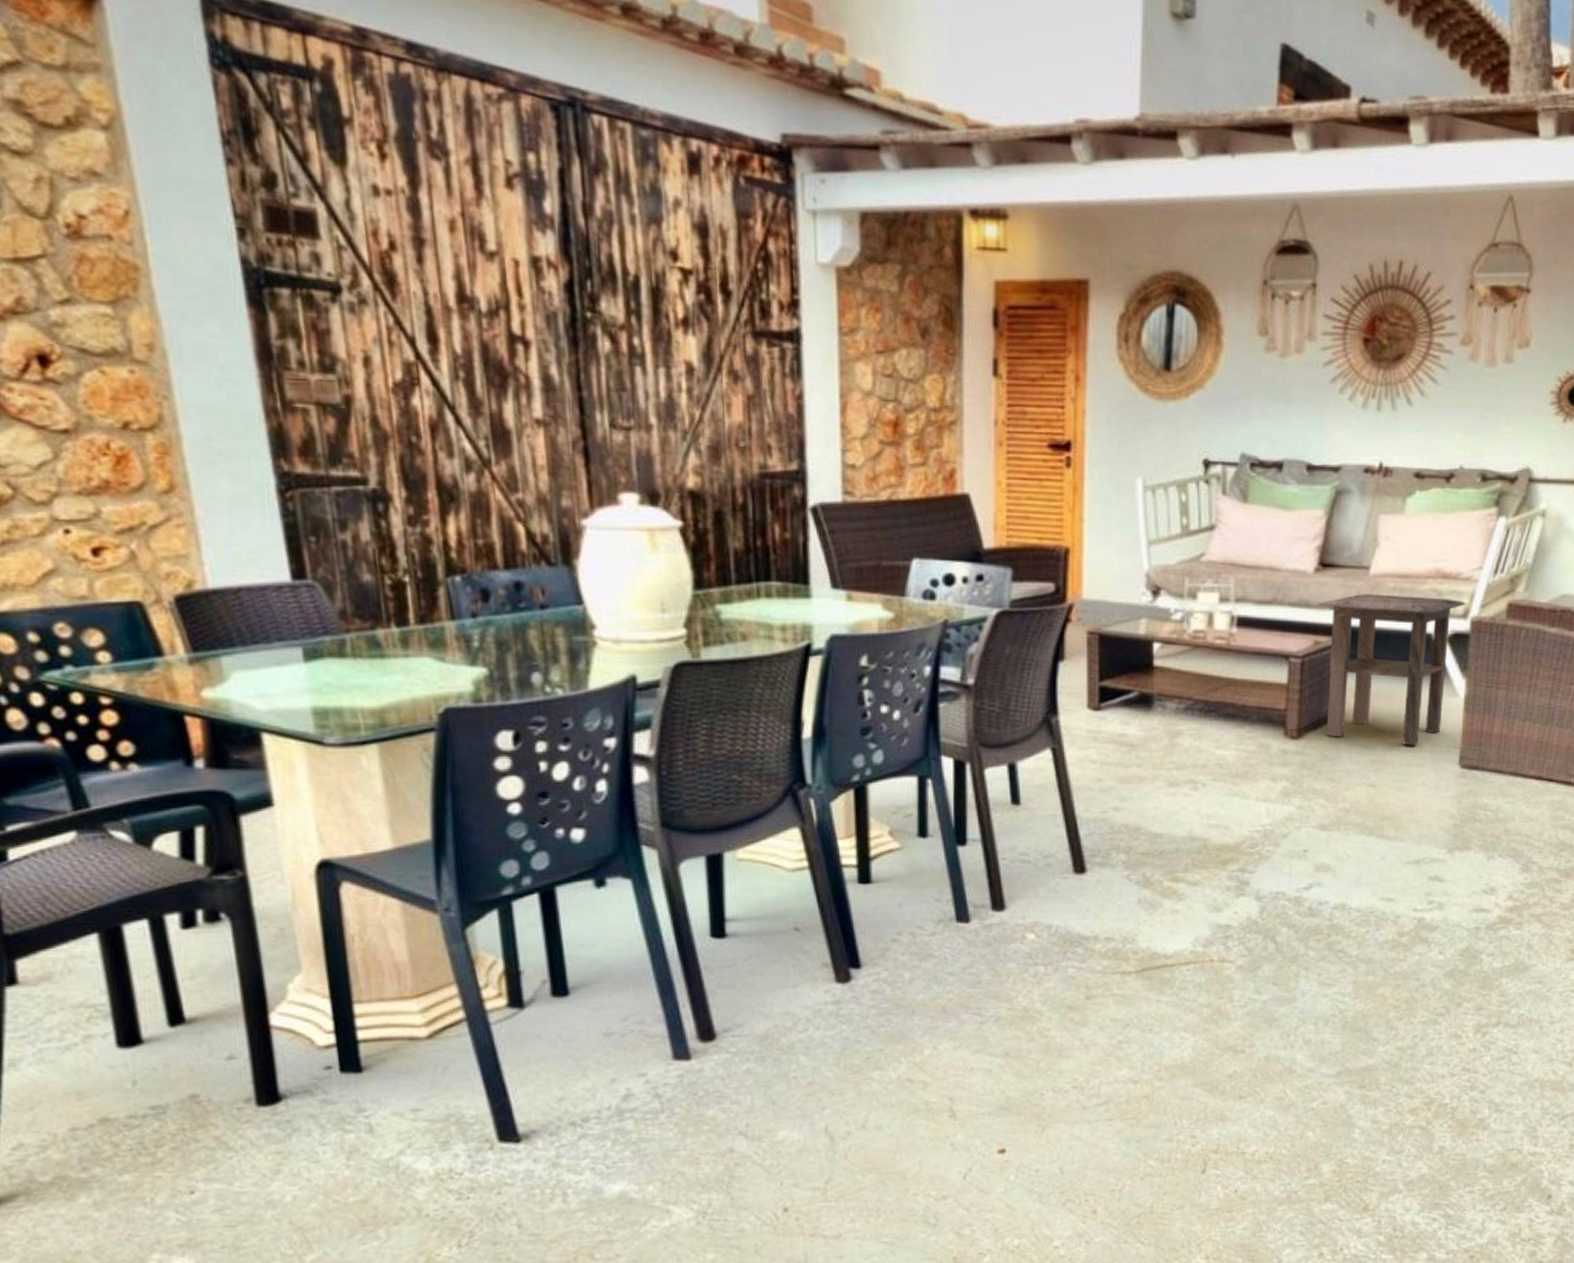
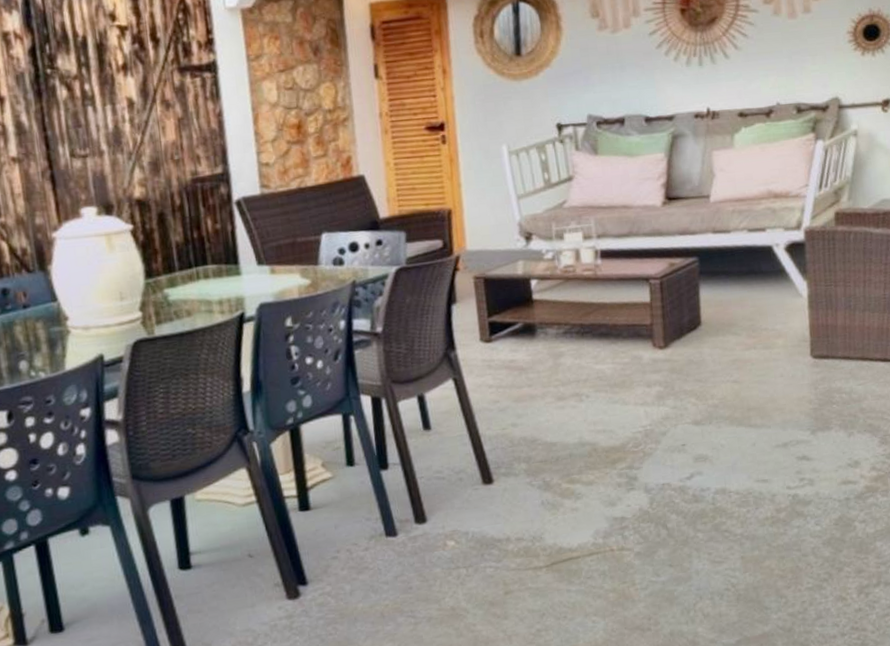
side table: present [1318,594,1466,746] -> none [669,214,798,344]

